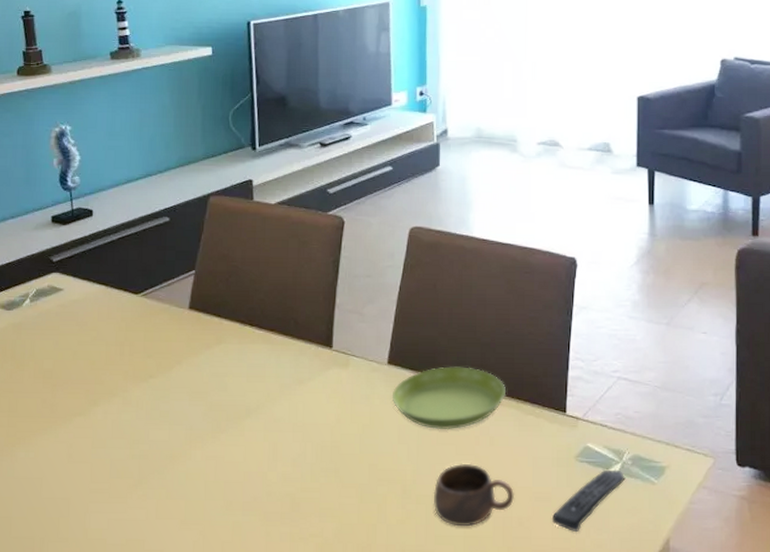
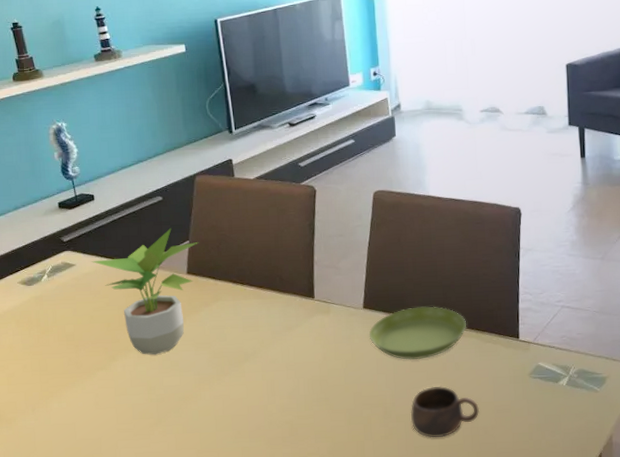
potted plant: none [81,254,206,402] -> present [91,228,199,355]
remote control: present [551,469,626,532] -> none [512,382,573,435]

